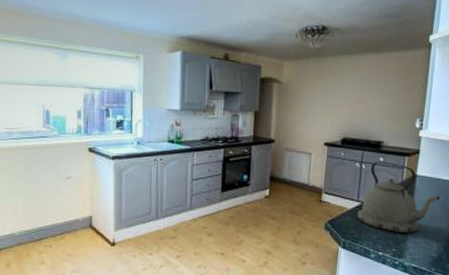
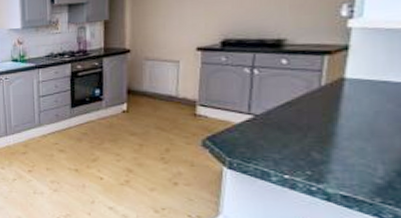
kettle: present [357,162,440,234] -> none [249,64,389,153]

